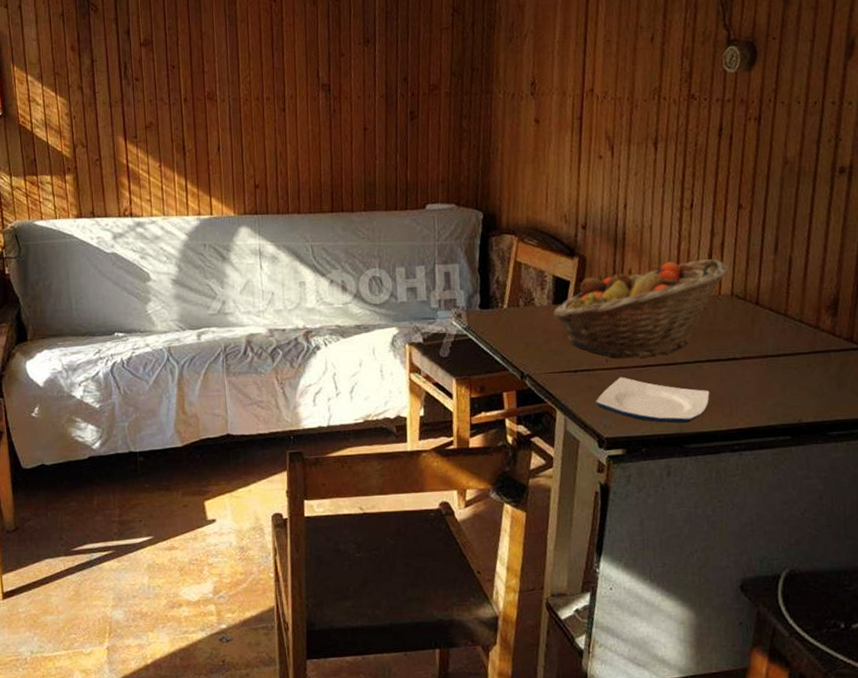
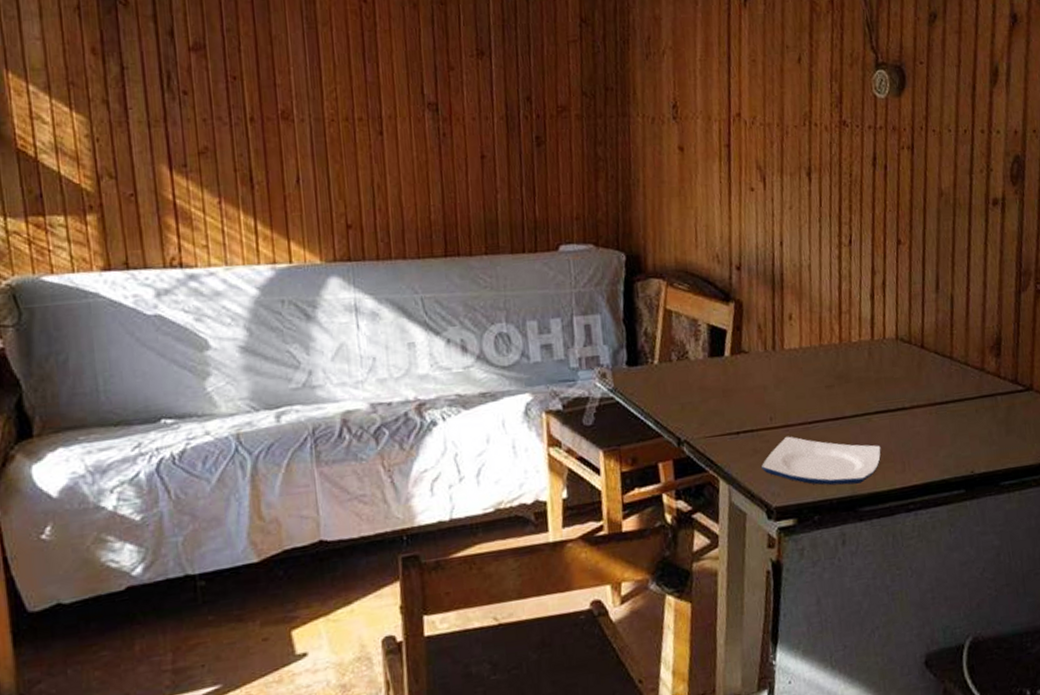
fruit basket: present [552,259,729,358] -> none [709,299,892,415]

